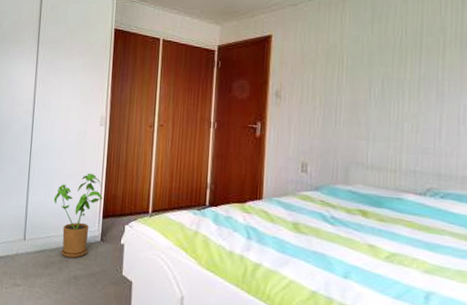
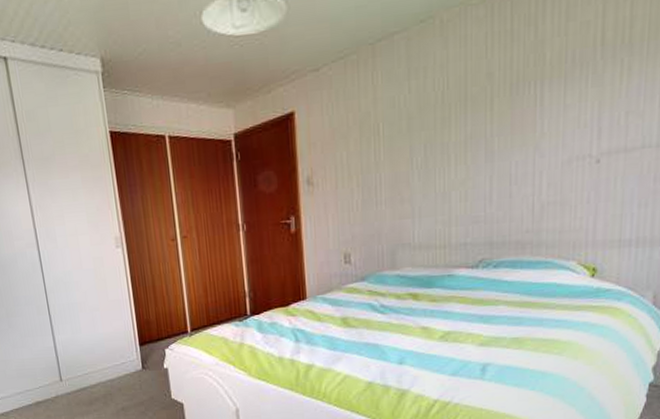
house plant: present [53,173,103,258] -> none [82,301,135,391]

